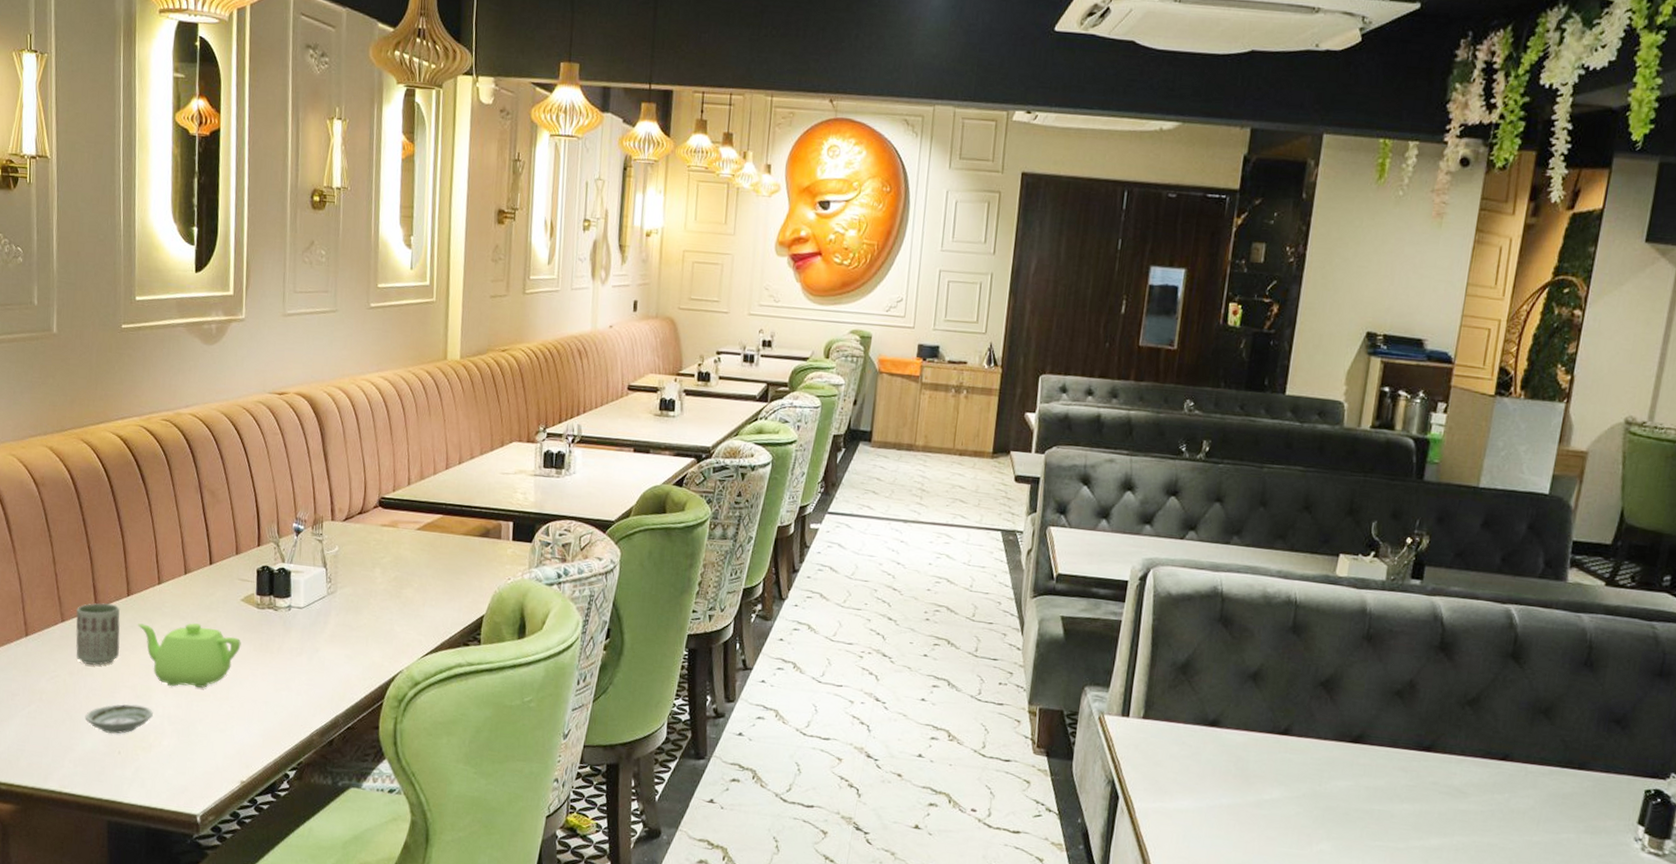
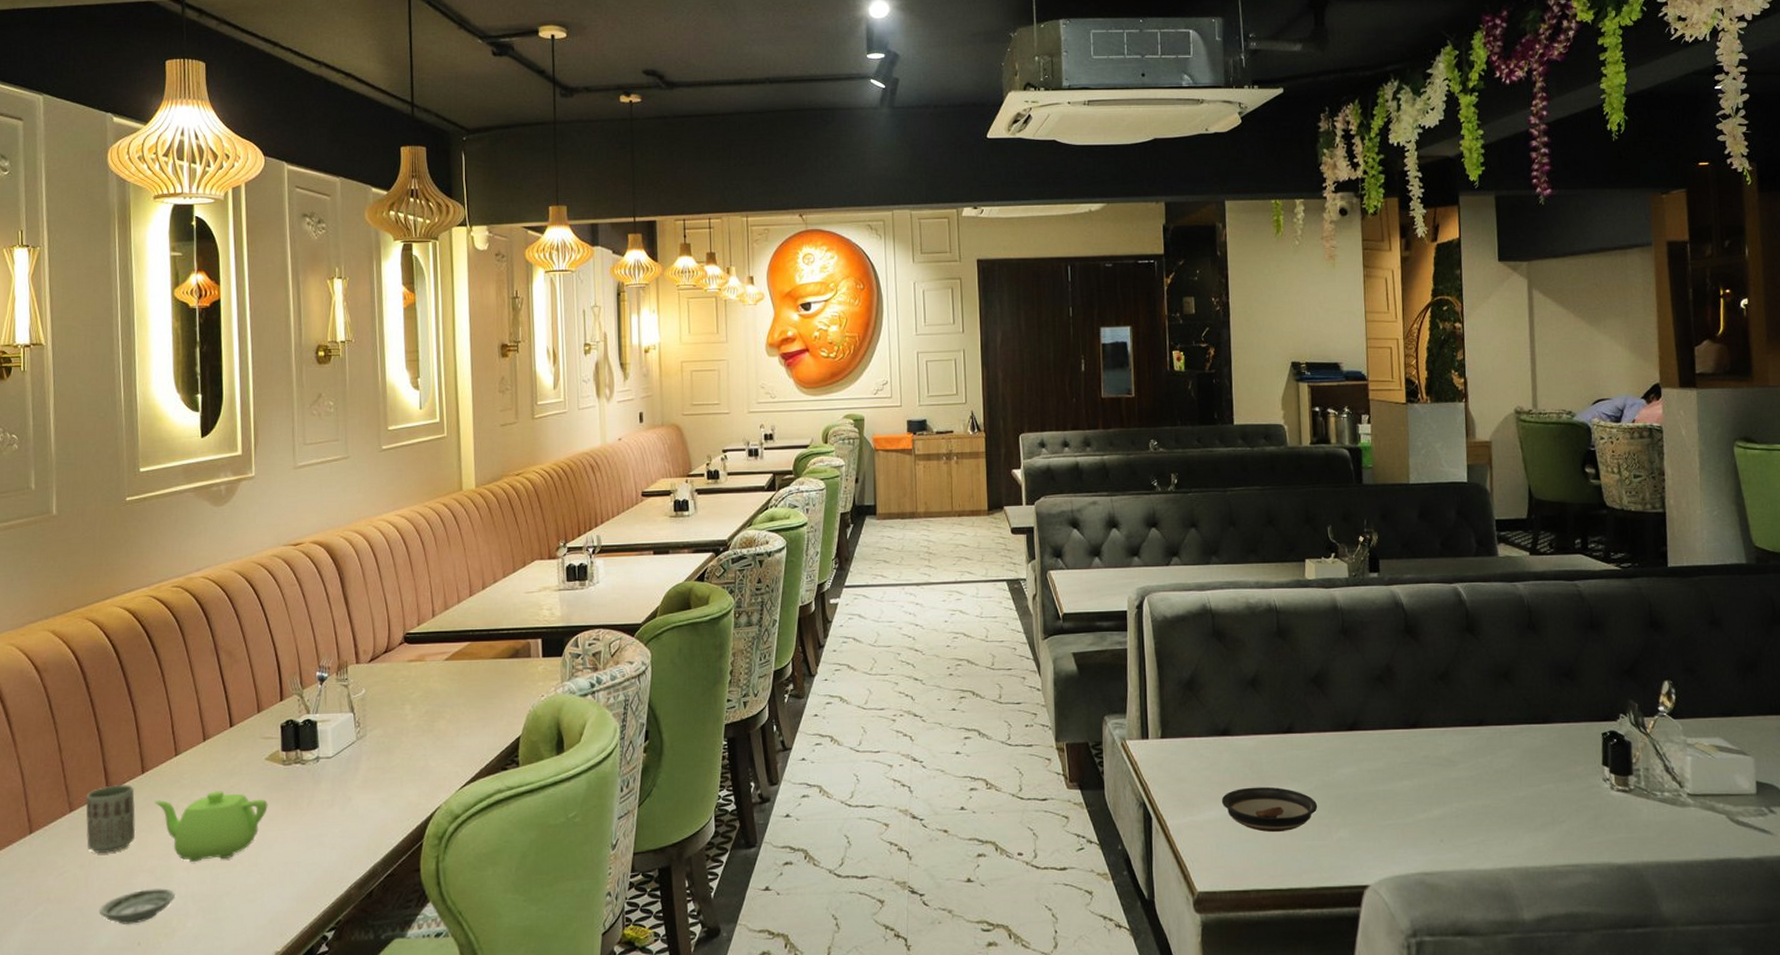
saucer: none [1197,783,1303,834] -> present [1221,787,1318,833]

